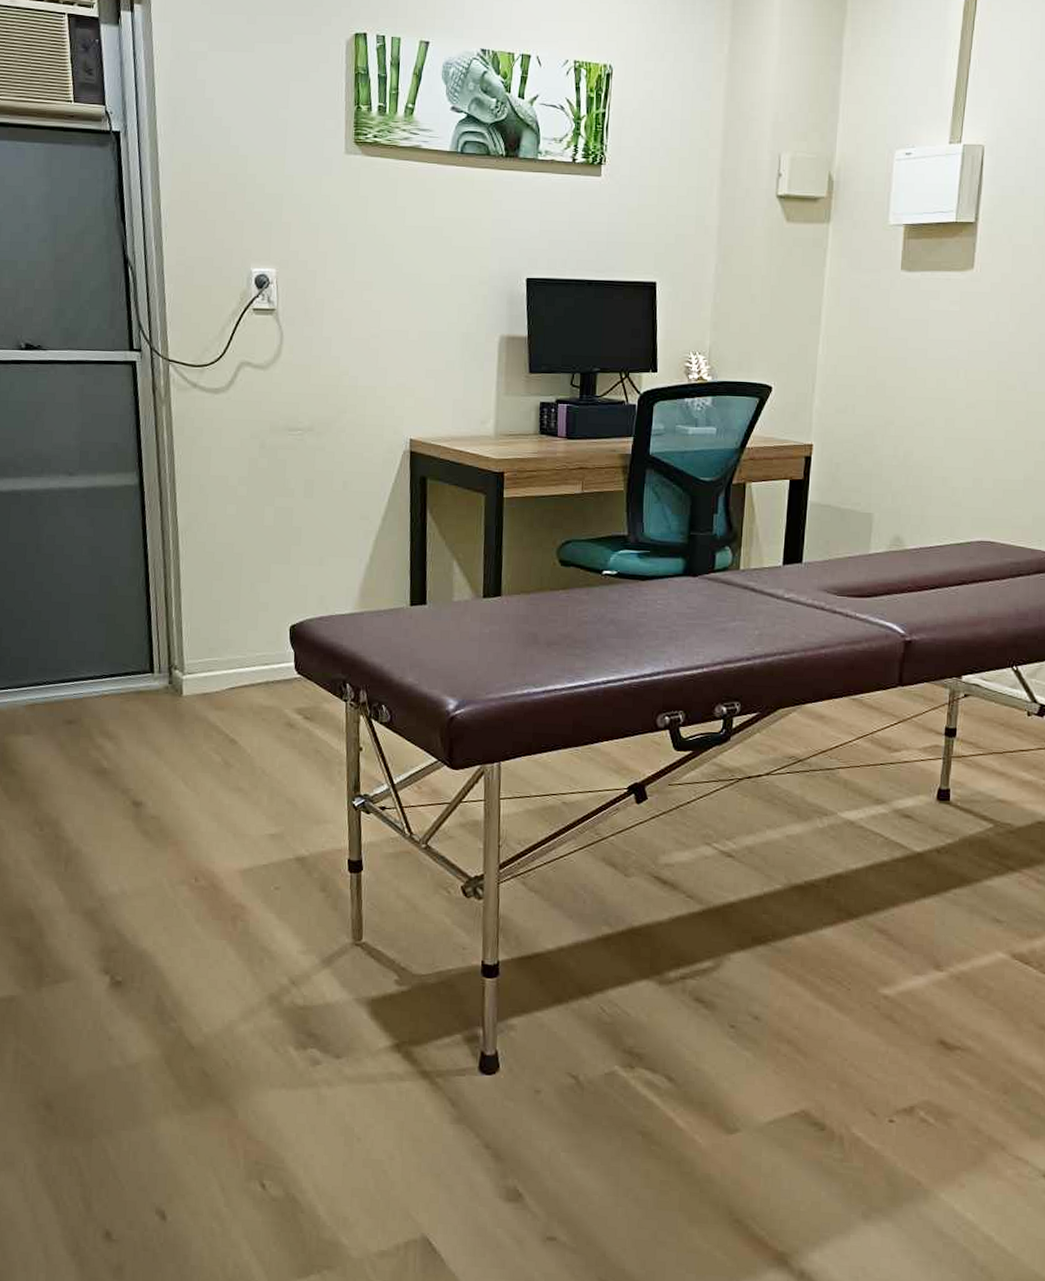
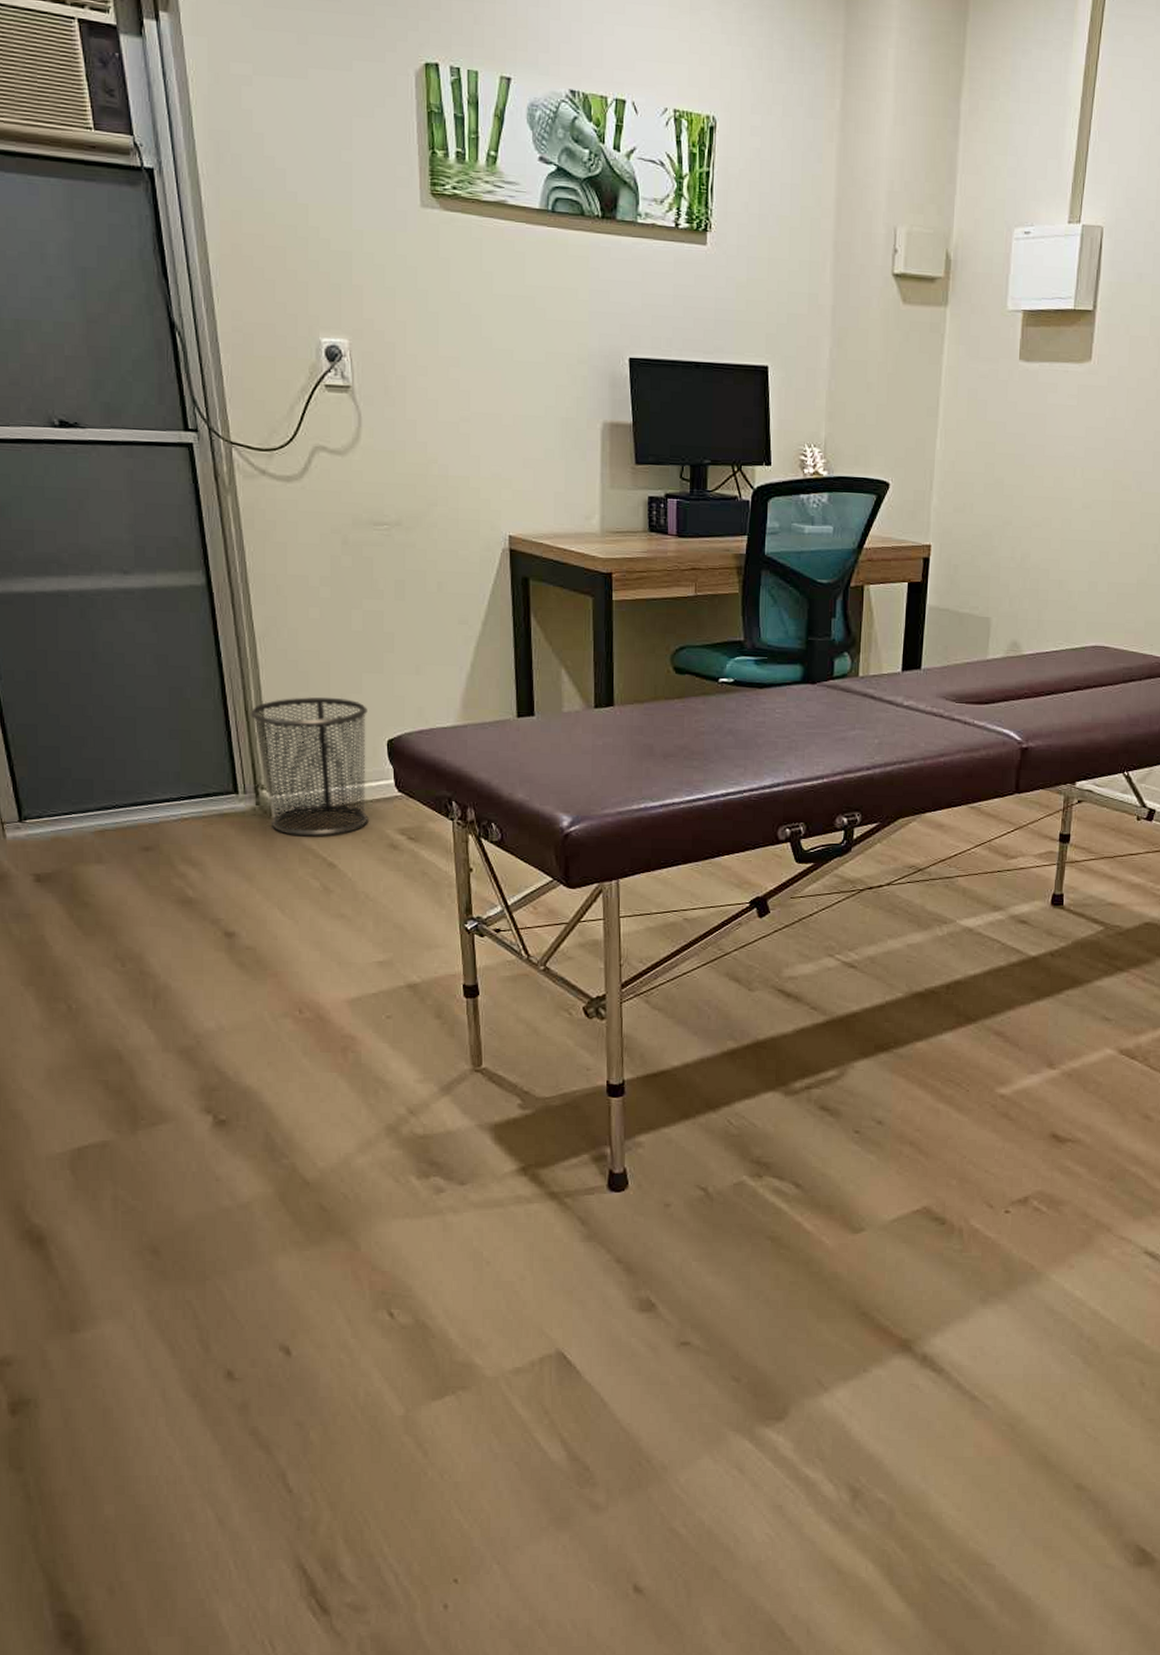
waste bin: none [169,584,274,714] -> present [250,696,369,837]

